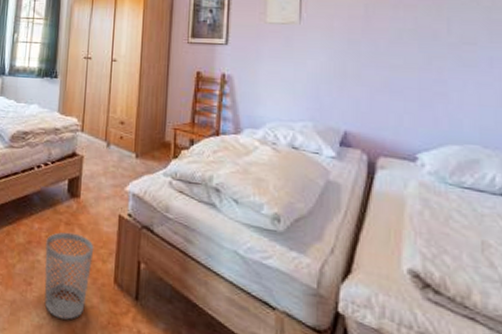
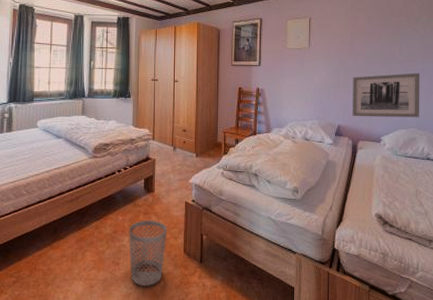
wall art: none [368,62,486,130] -> present [352,73,420,118]

